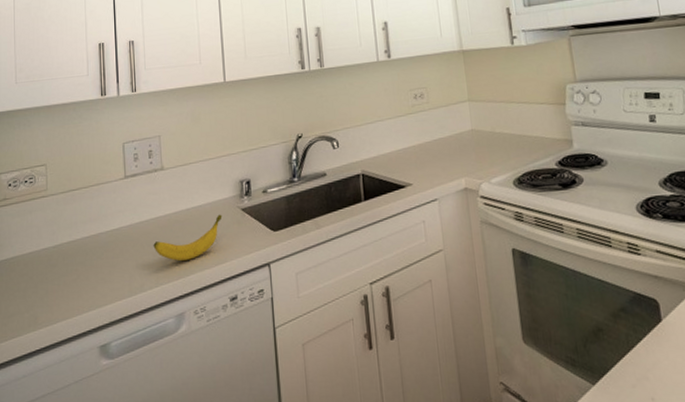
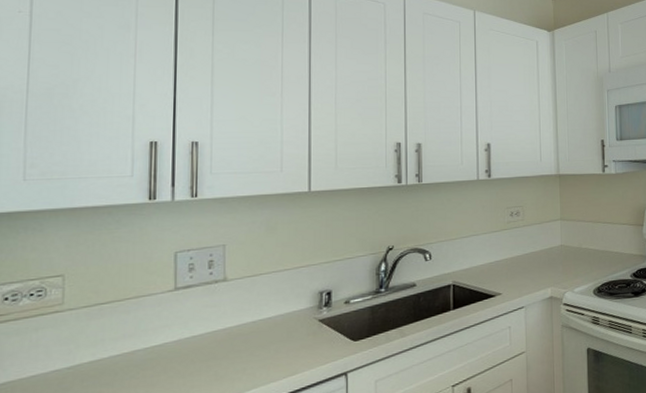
banana: present [153,214,223,261] -> none [207,326,296,376]

